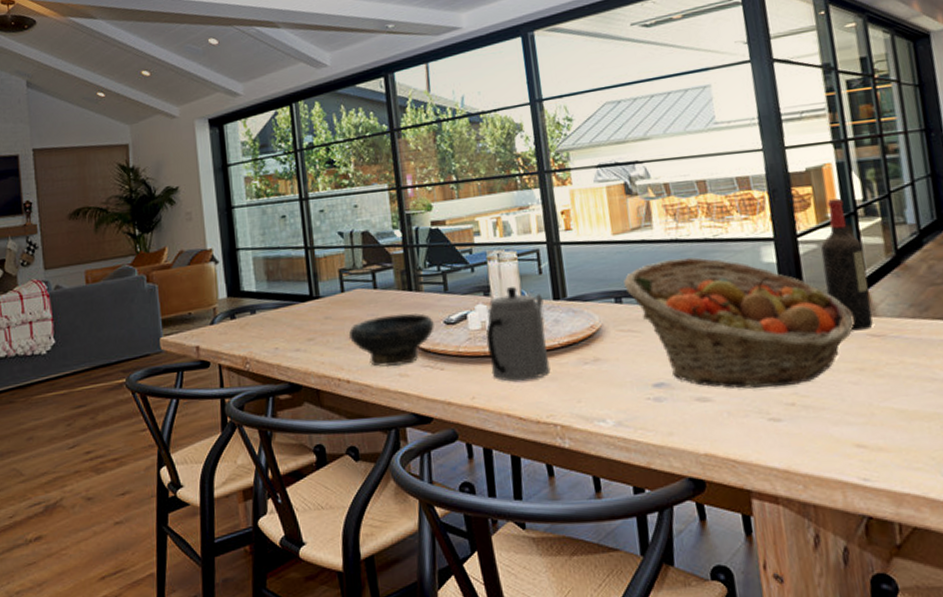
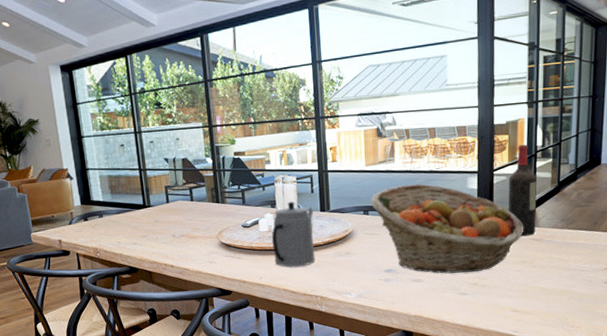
bowl: present [348,313,434,368] -> none [172,219,235,257]

